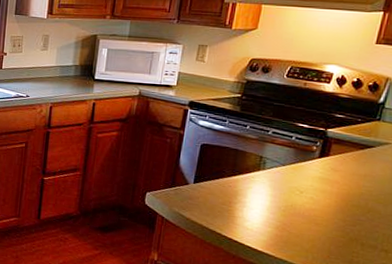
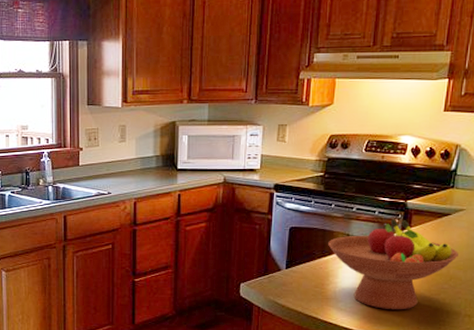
fruit bowl: none [239,146,380,237] -> present [328,219,458,310]

